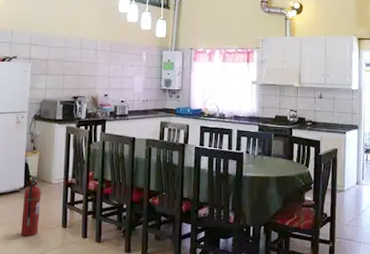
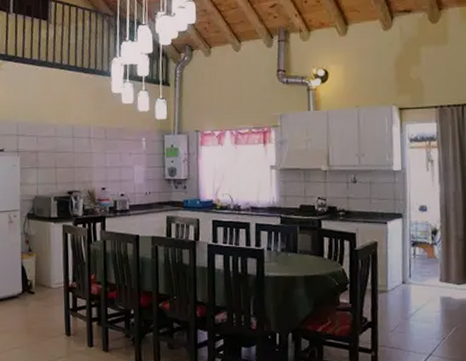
fire extinguisher: present [21,176,41,236] -> none [22,280,41,345]

